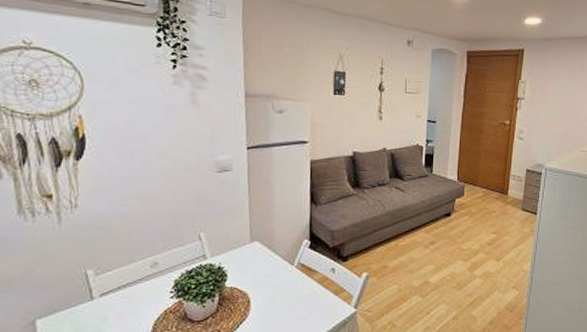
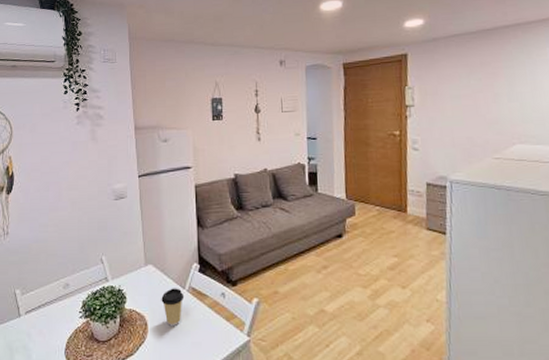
coffee cup: none [267,264,293,302] -> present [161,288,185,326]

